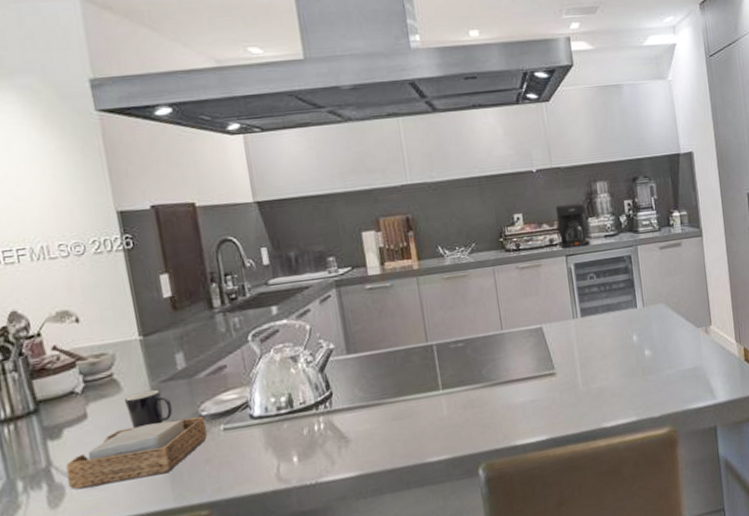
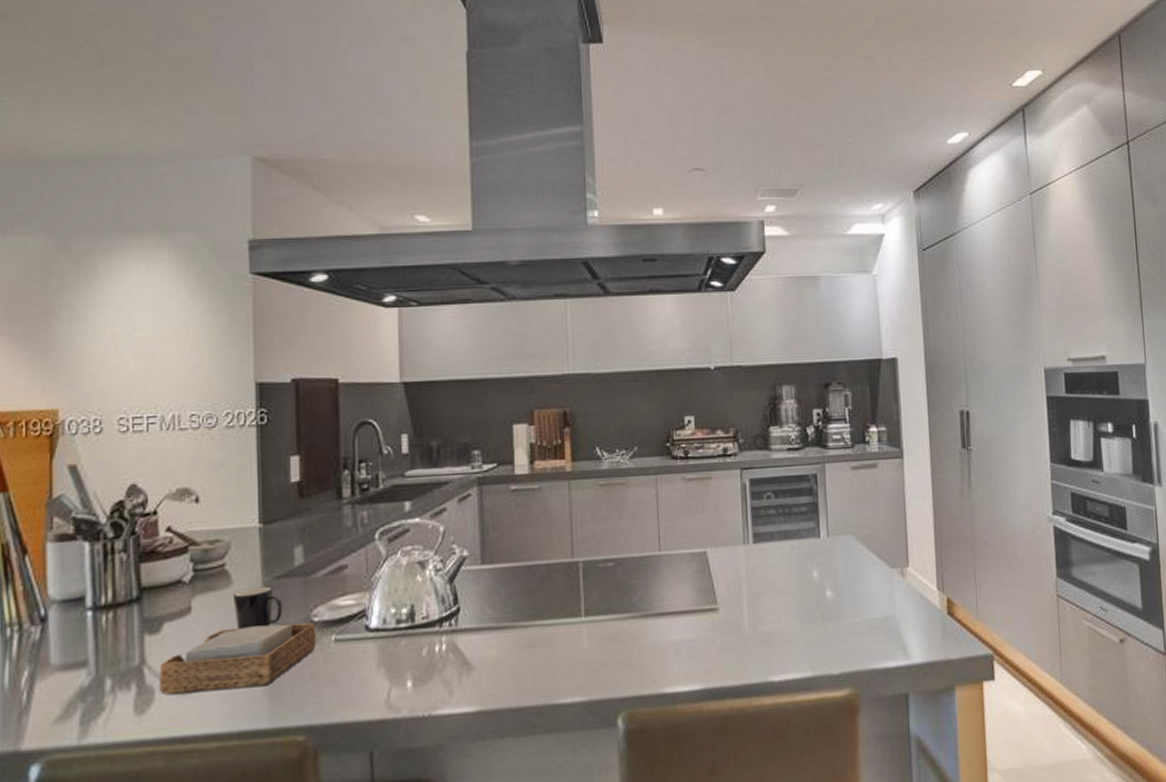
coffee maker: present [555,202,590,249] -> none [733,408,770,461]

